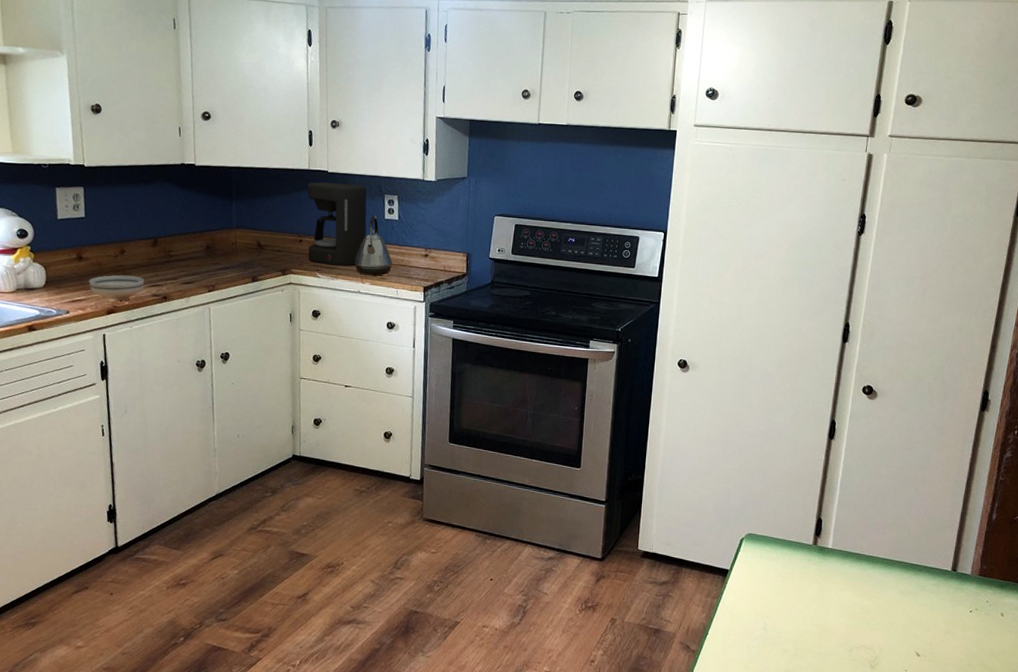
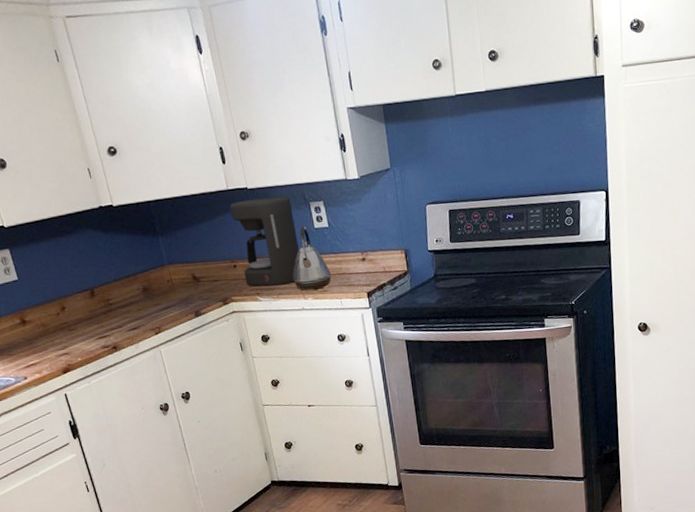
bowl: present [88,275,145,301] -> none [37,330,93,359]

